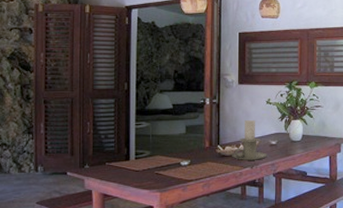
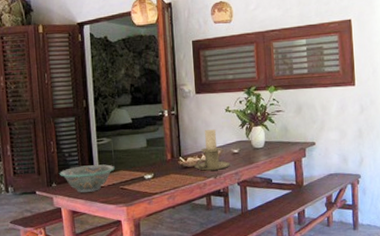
decorative bowl: none [94,148,151,177] -> present [59,164,115,193]

